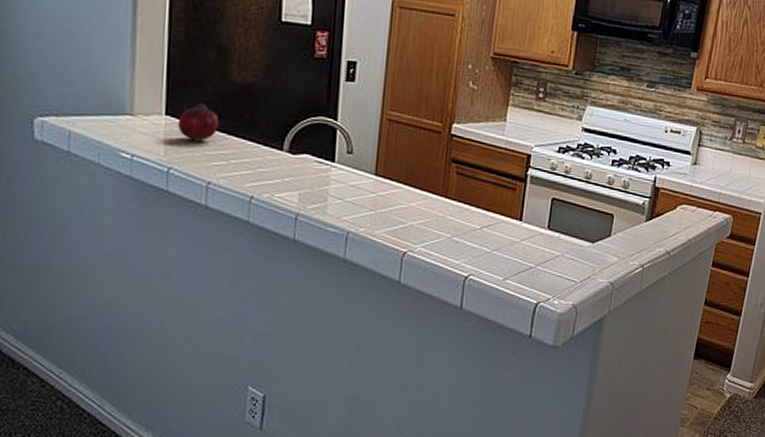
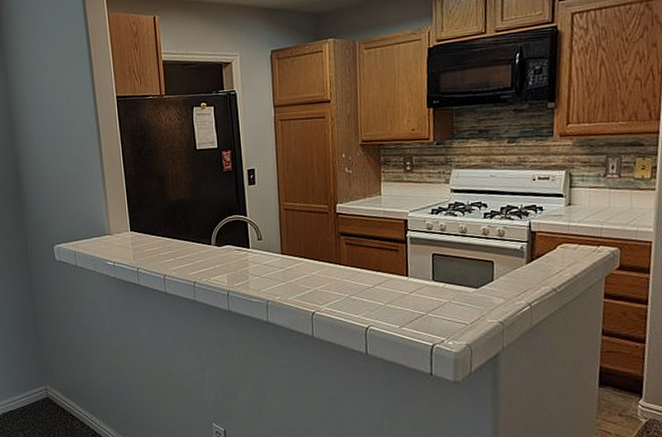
fruit: present [177,103,220,142] -> none [139,219,166,247]

